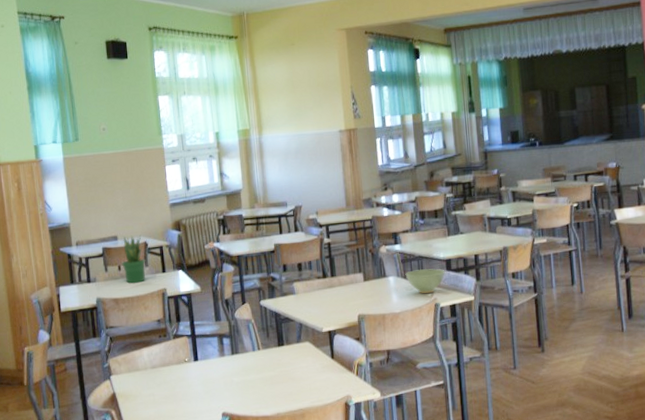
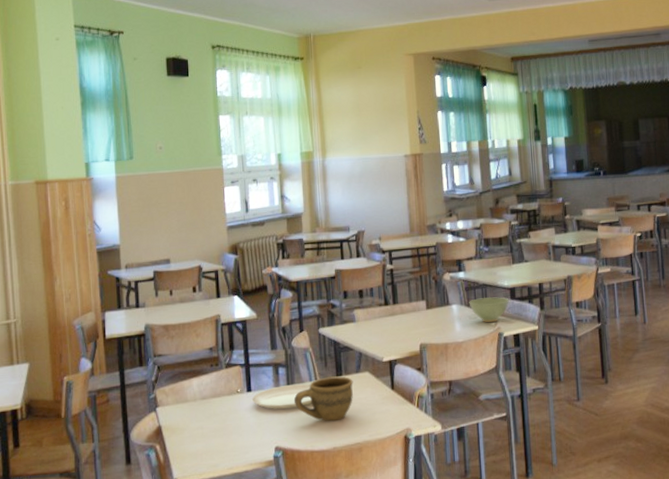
planter: present [121,234,146,284] -> none [173,258,200,310]
plate: none [199,353,256,378] -> present [252,384,312,410]
cup: none [238,346,295,389] -> present [293,376,353,422]

